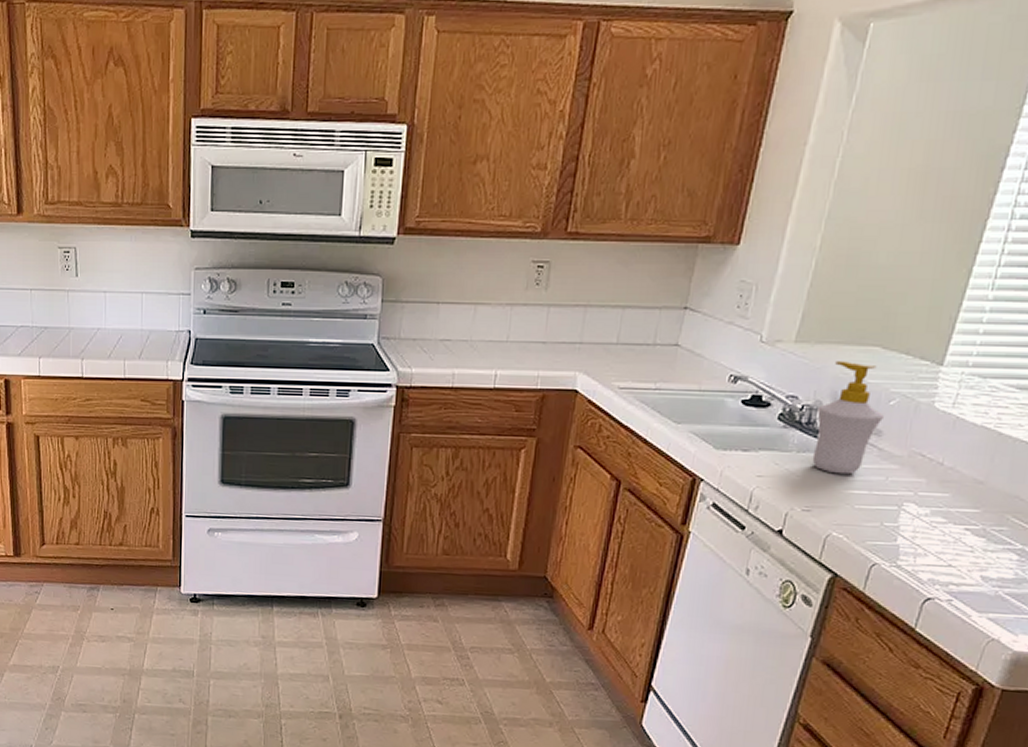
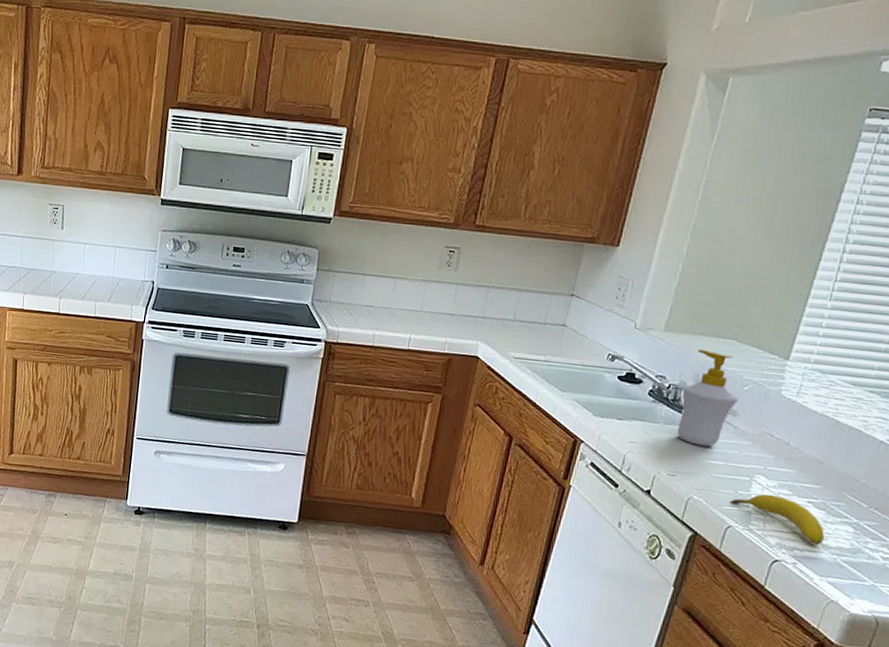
fruit: none [874,523,985,577] -> present [729,494,825,545]

